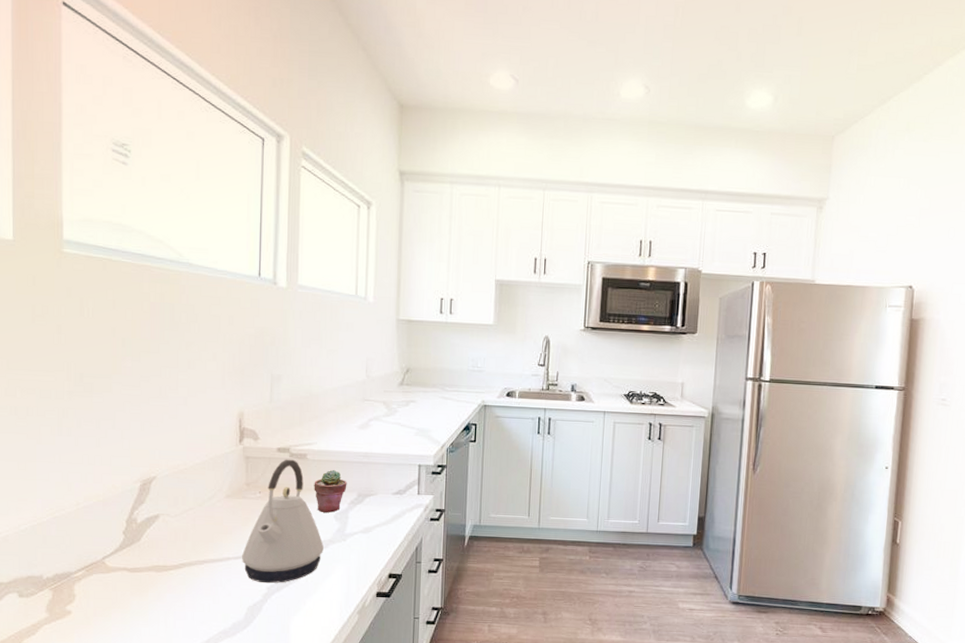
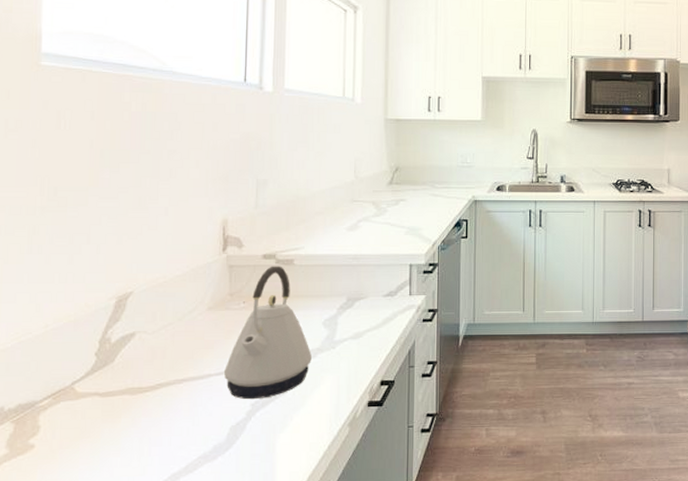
potted succulent: present [314,469,347,513] -> none [301,274,336,320]

